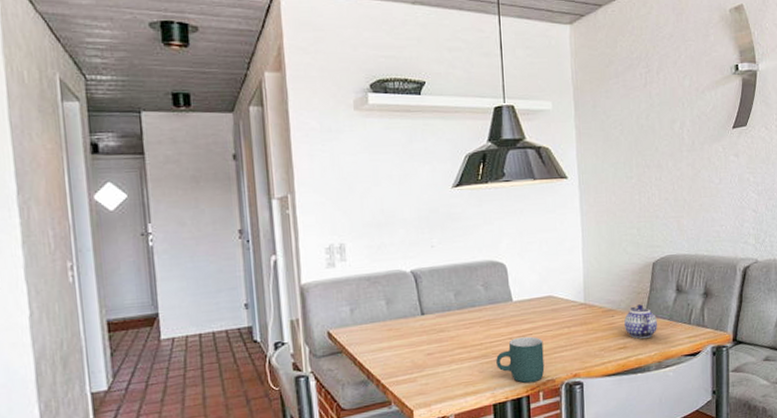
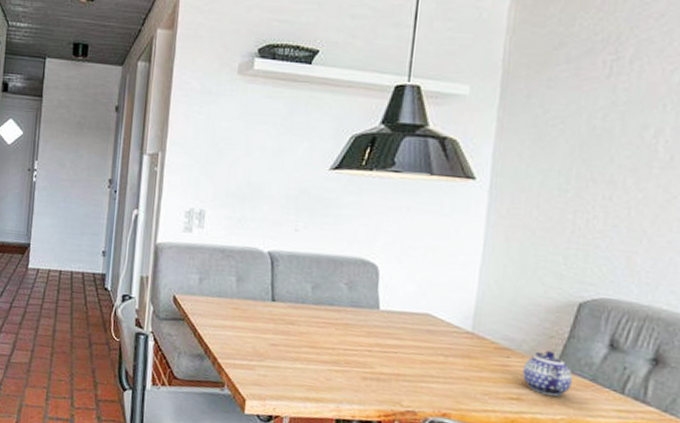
mug: present [496,336,545,383] -> none [347,352,410,409]

